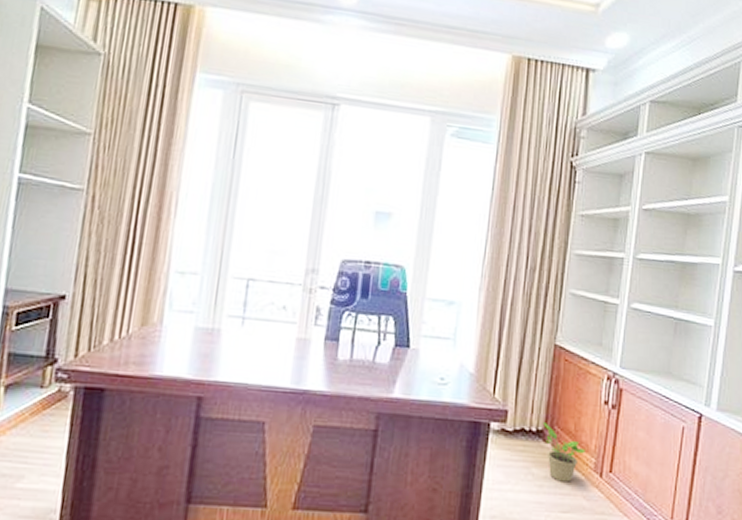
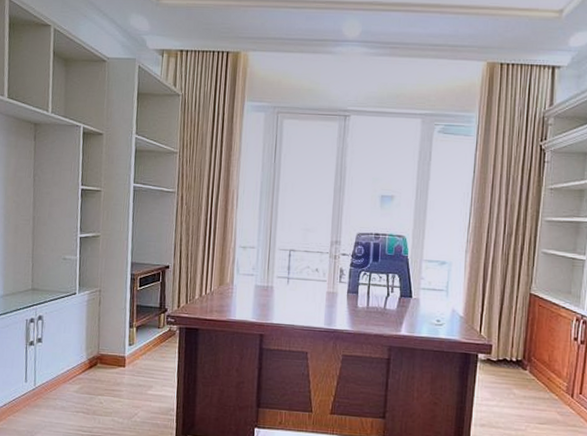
potted plant: present [542,421,586,482] -> none [521,353,558,401]

